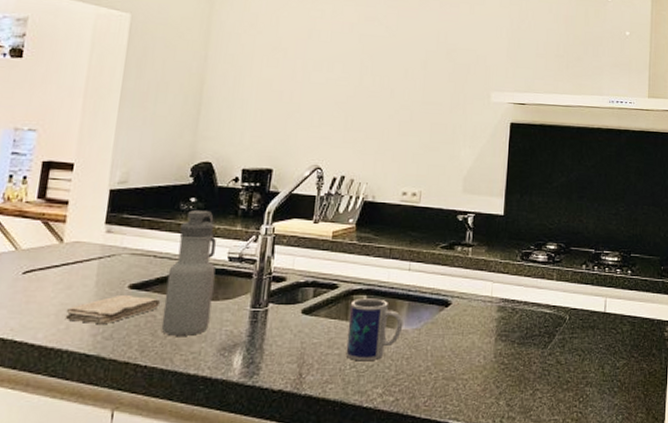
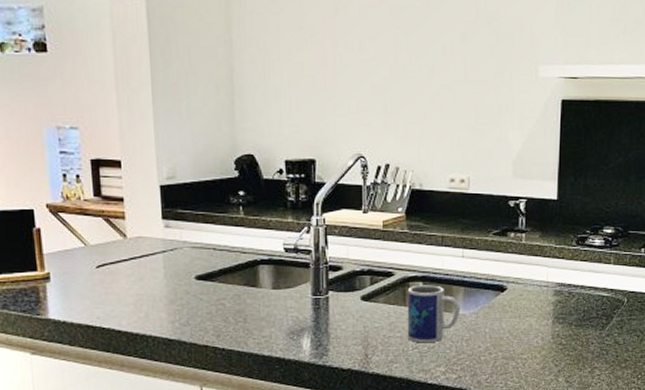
washcloth: present [65,294,161,325] -> none [142,285,228,313]
water bottle: present [161,210,216,336] -> none [229,204,275,322]

